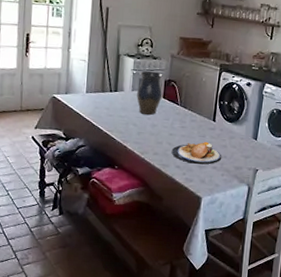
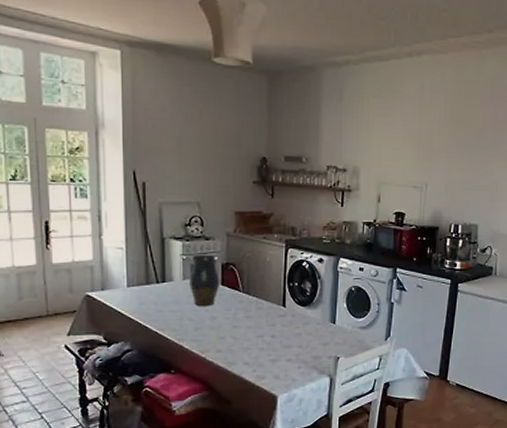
plate: present [171,141,222,165] -> none [237,330,297,358]

